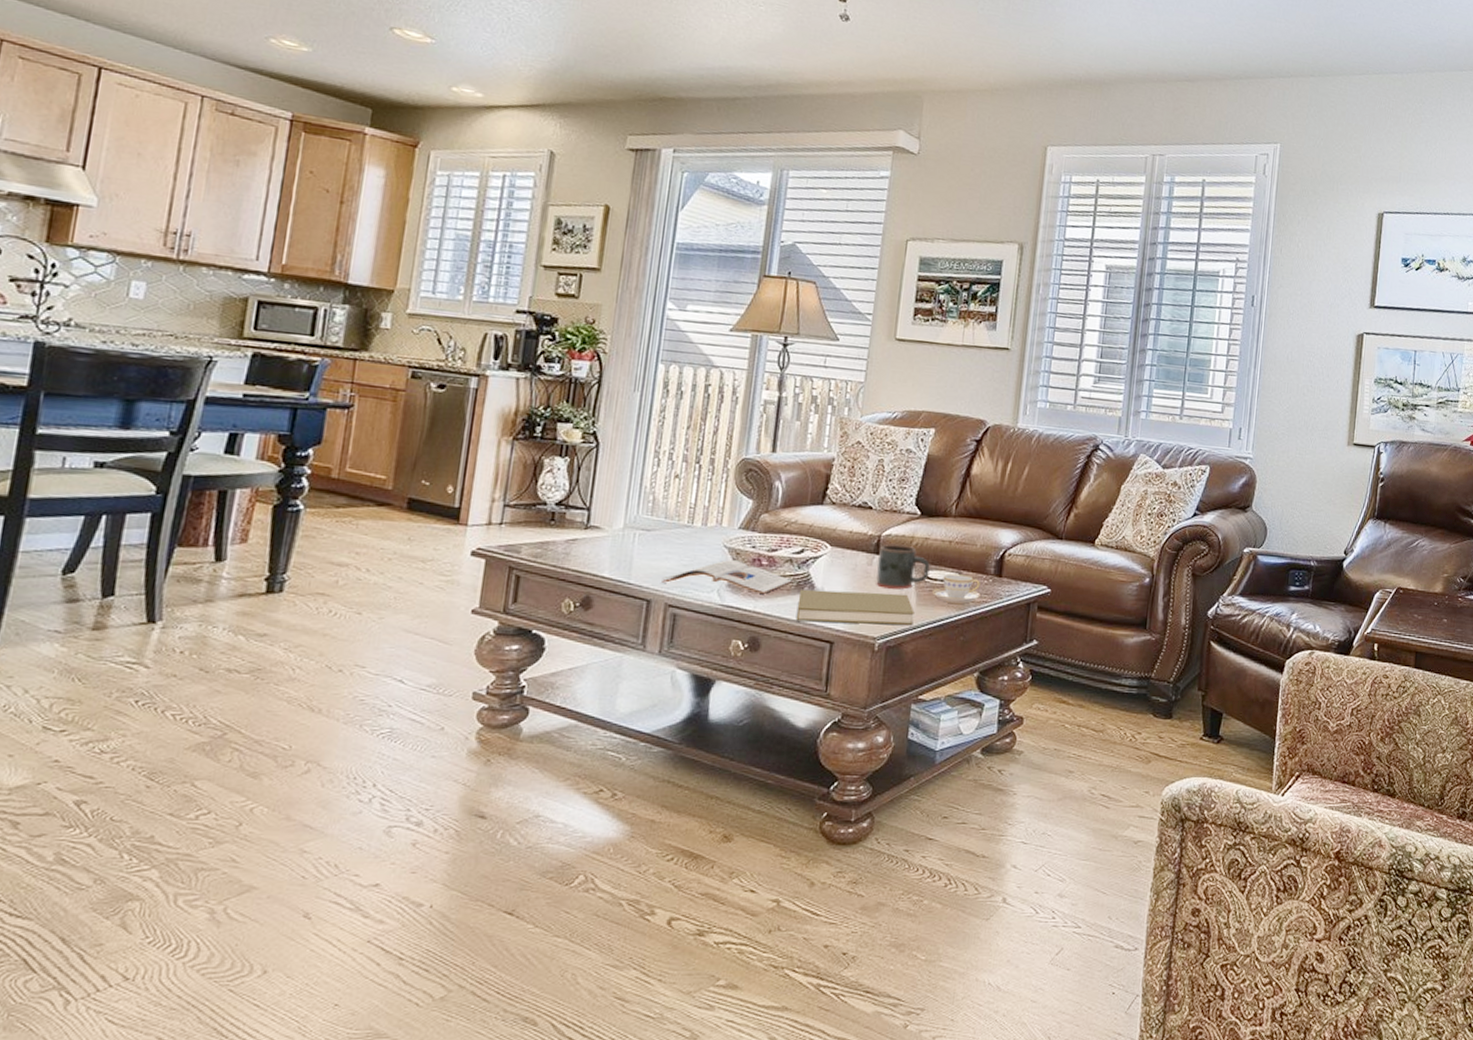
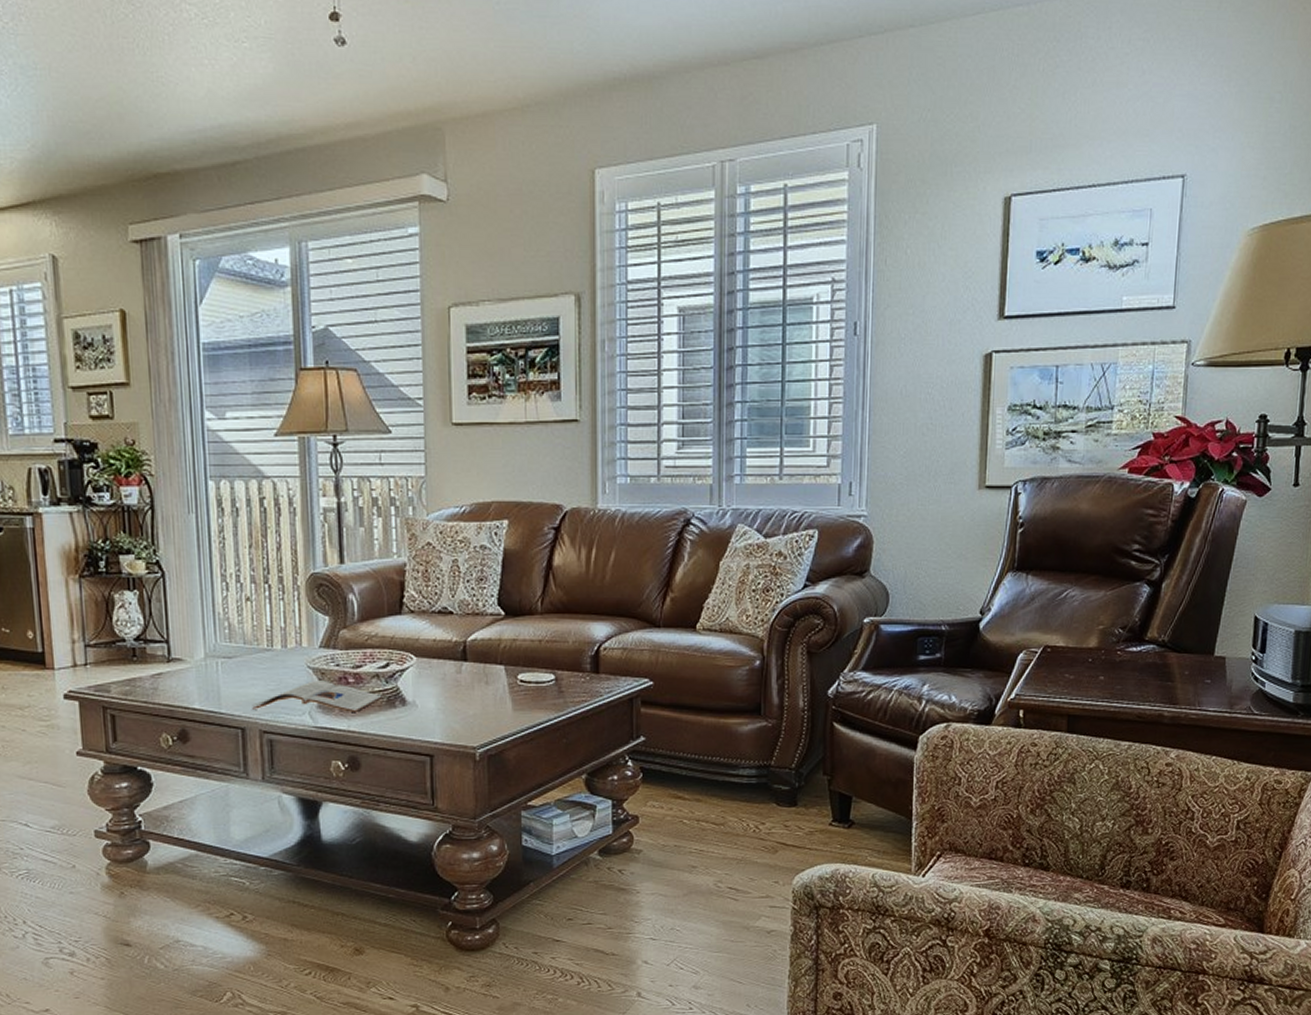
book: present [795,589,915,625] -> none [391,700,512,737]
mug: present [876,544,930,590] -> none [466,650,522,696]
teacup: present [933,574,981,605] -> none [528,675,579,707]

